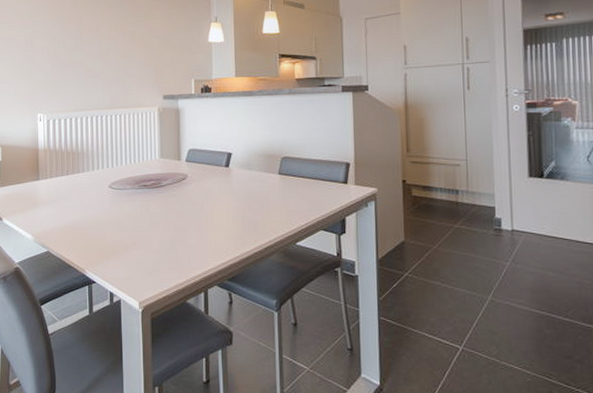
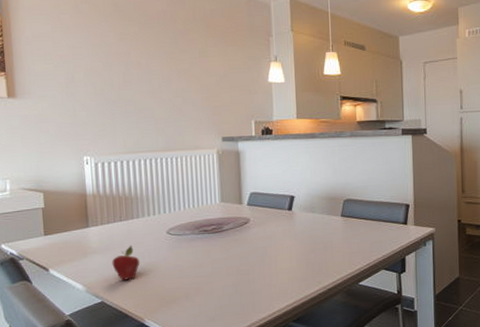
fruit: none [58,197,84,231] -> present [112,245,140,280]

